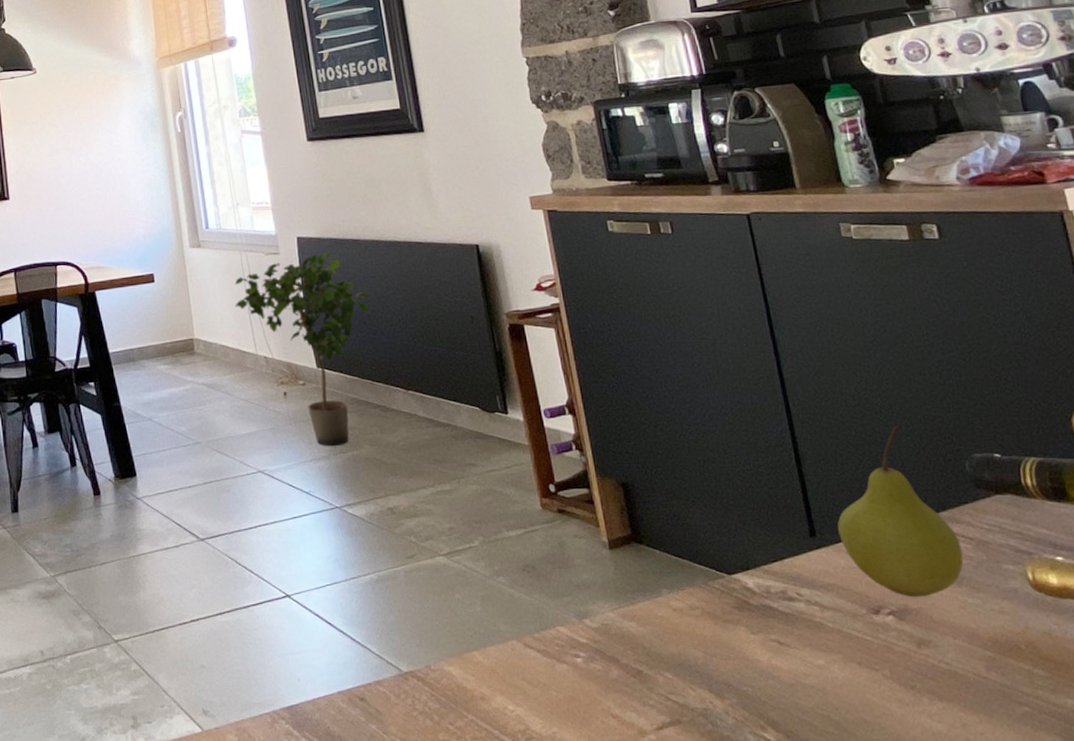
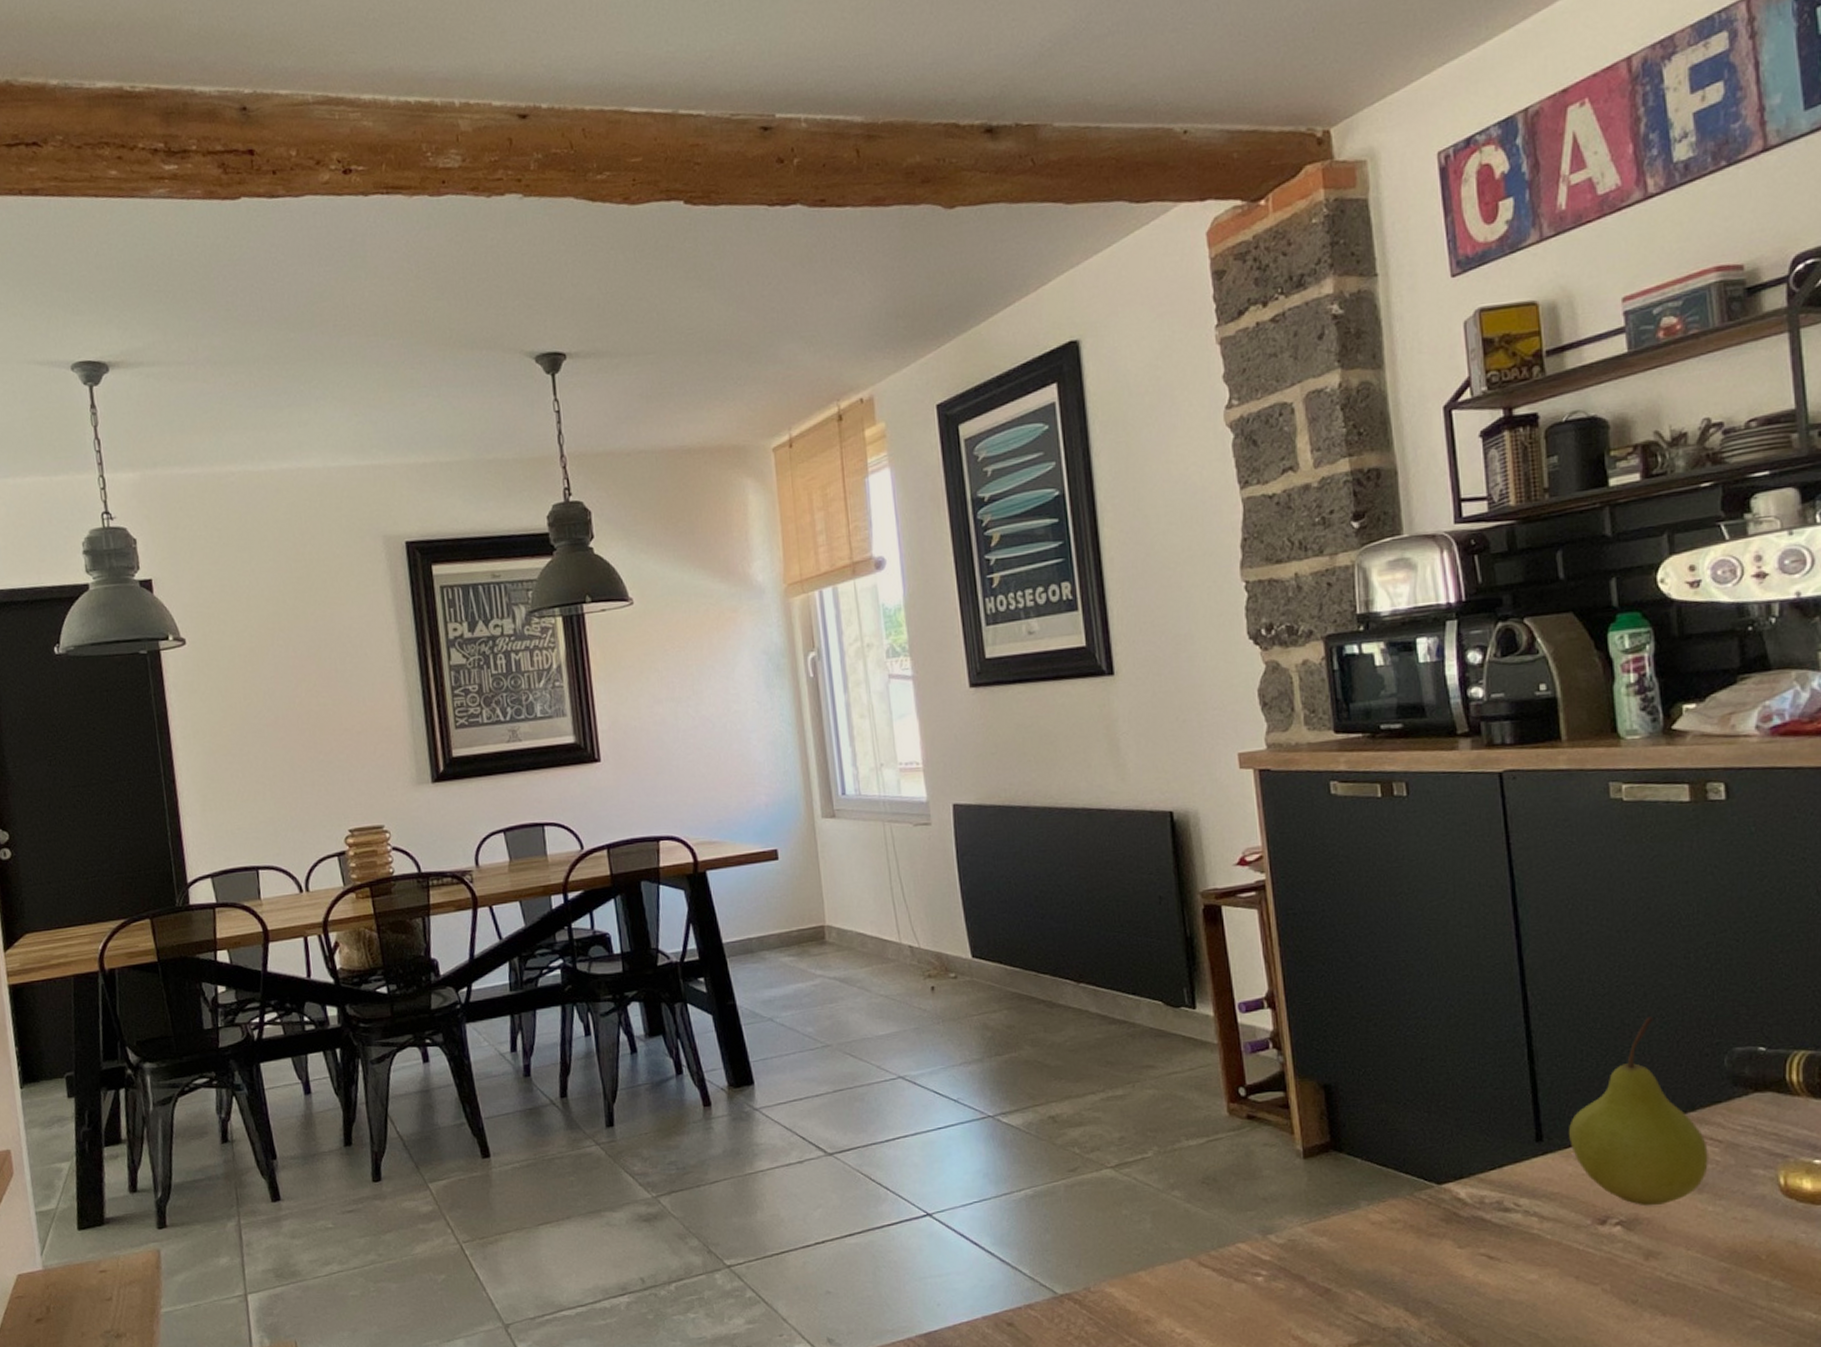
potted plant: present [234,251,371,446] -> none [875,820,1039,1048]

